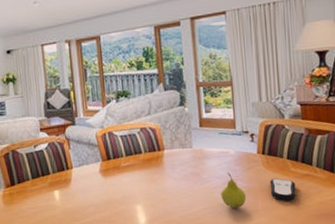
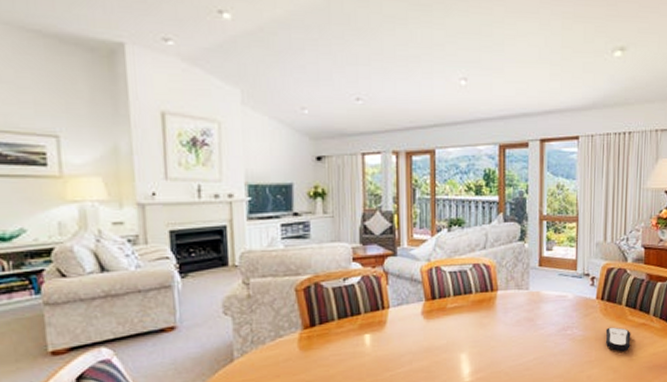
fruit: present [221,173,247,210] -> none [554,319,581,360]

